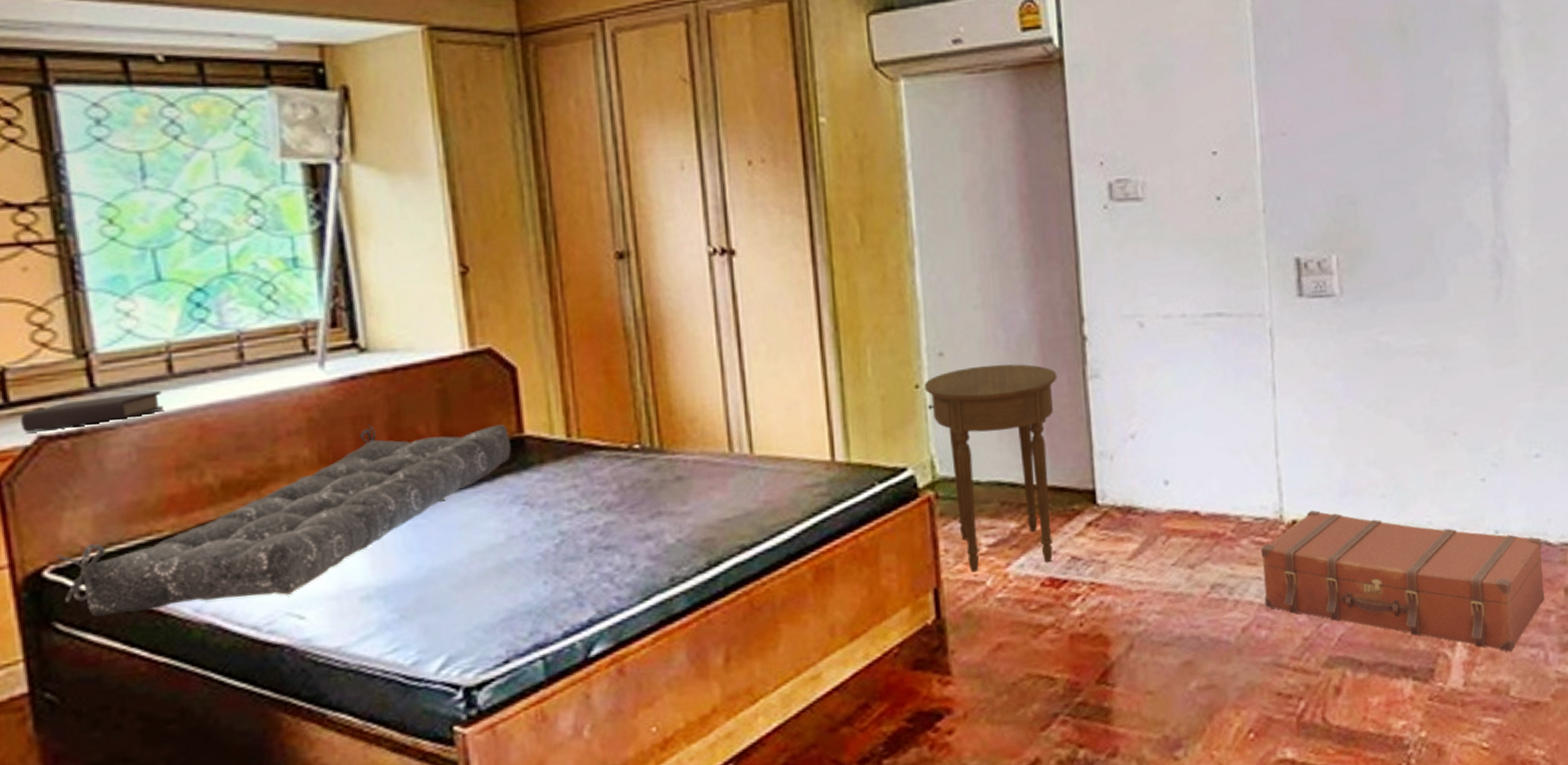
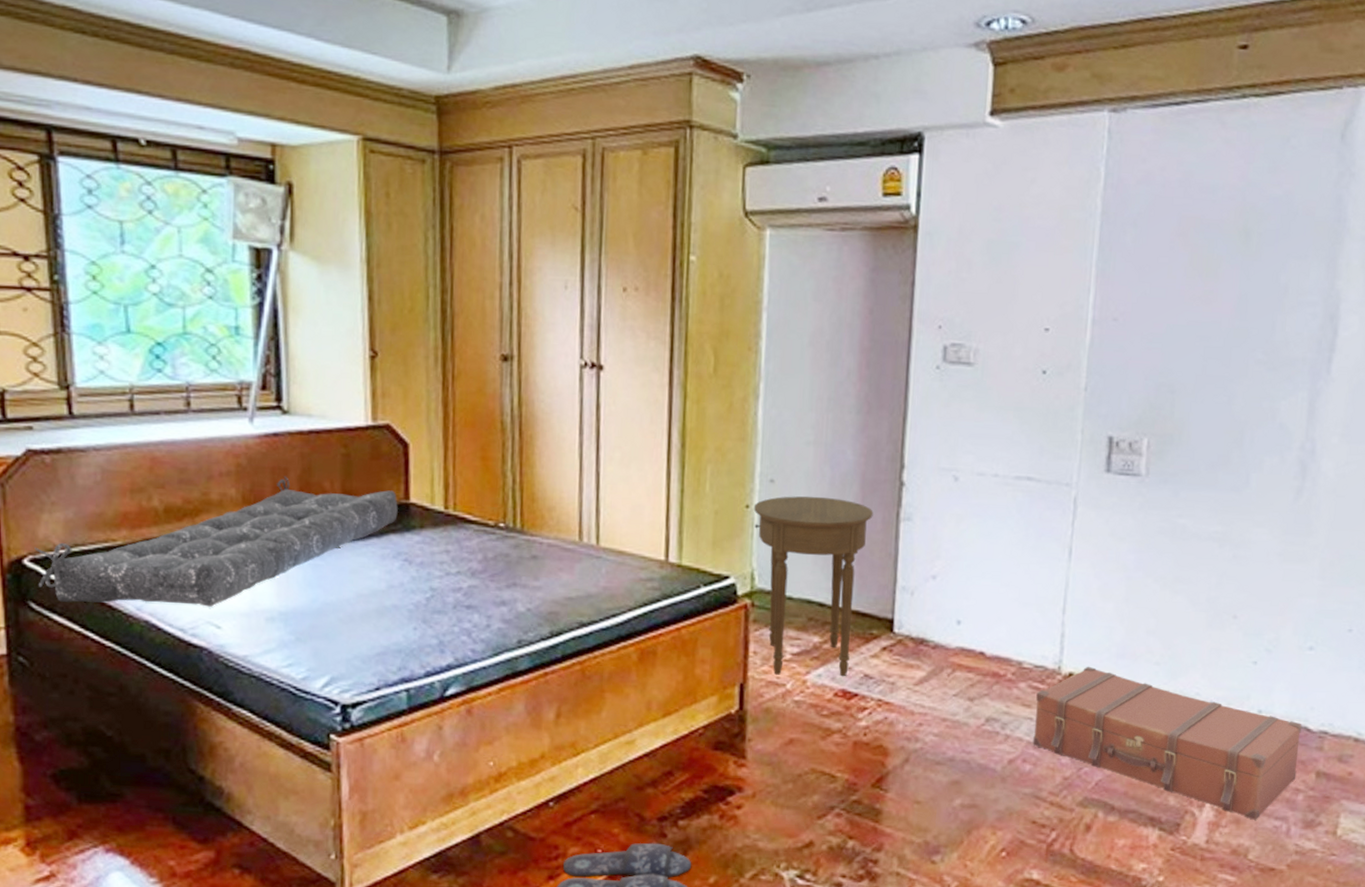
book: present [21,391,164,433] -> none [14,424,125,446]

